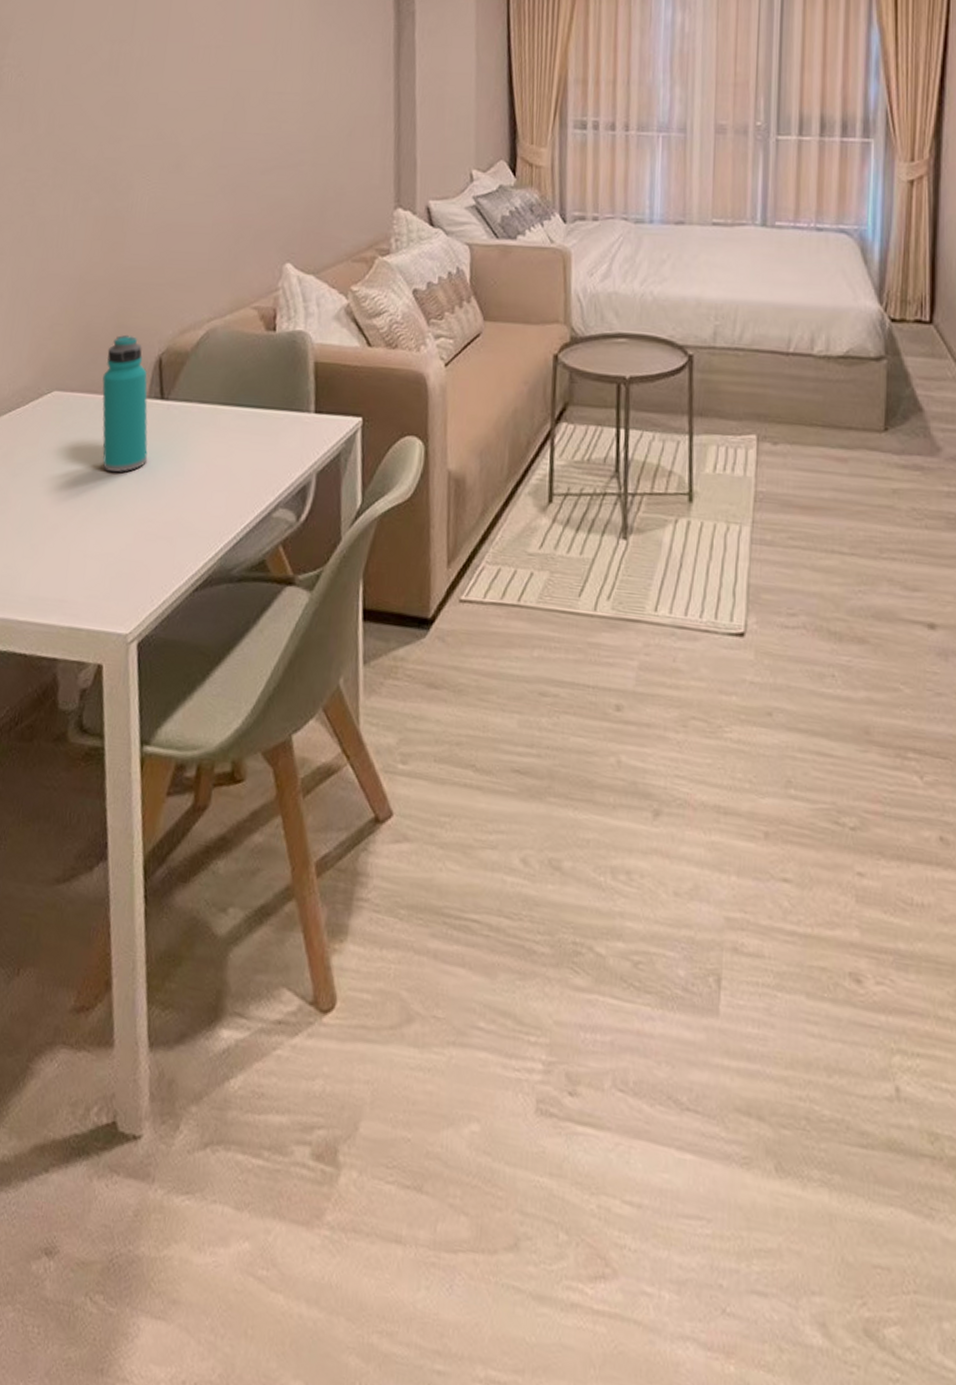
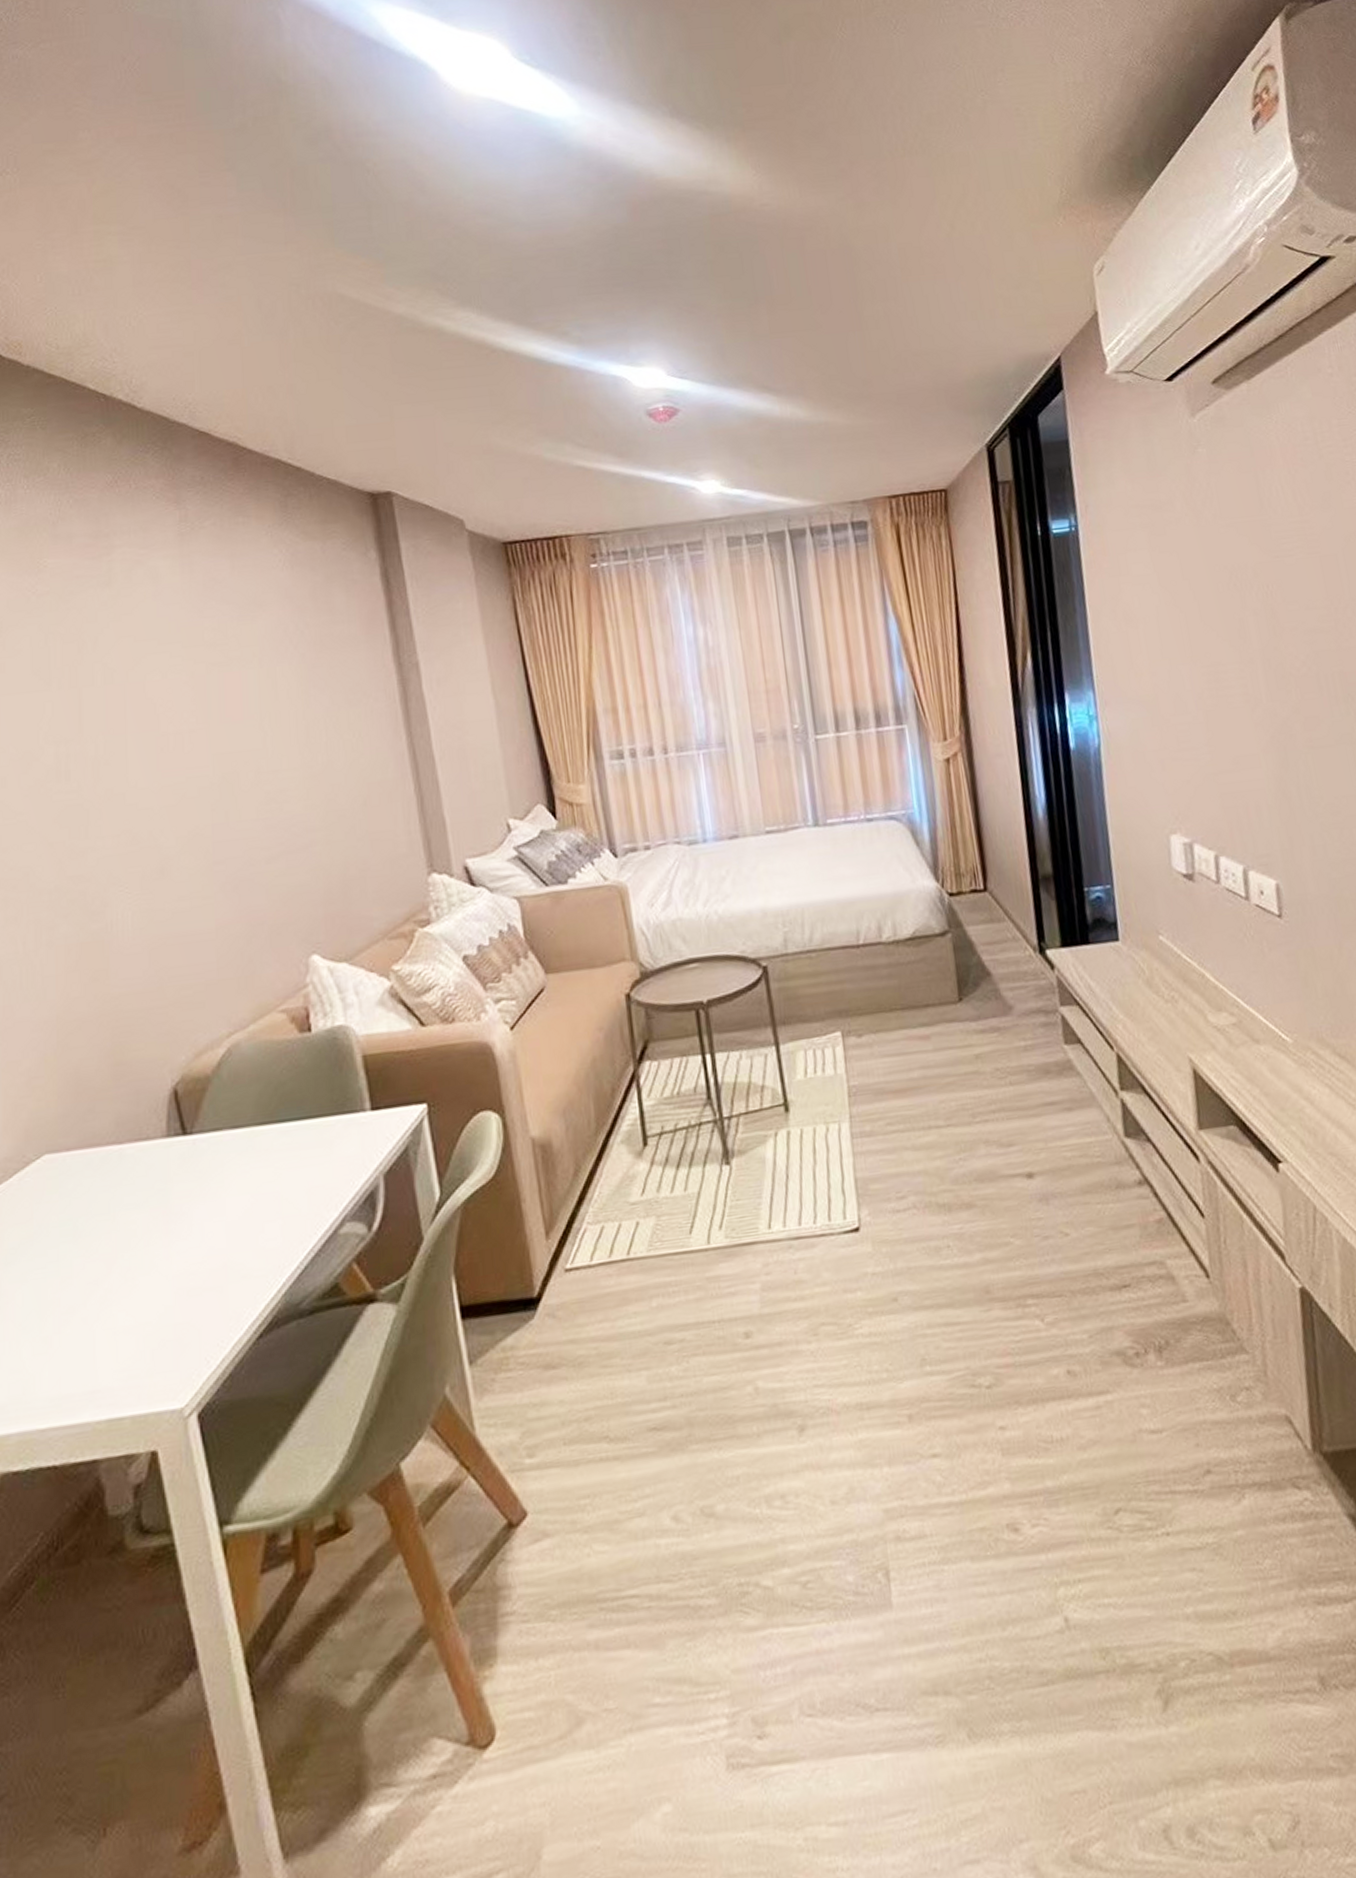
water bottle: present [102,334,148,473] -> none [105,1071,178,1231]

